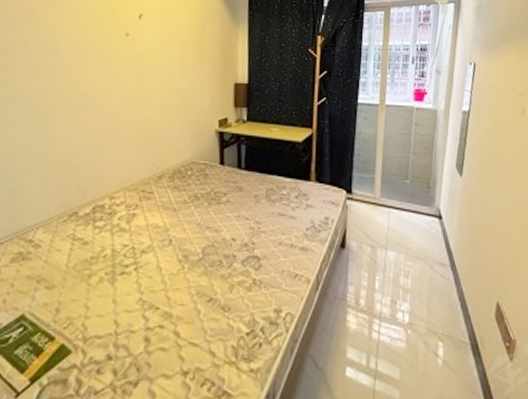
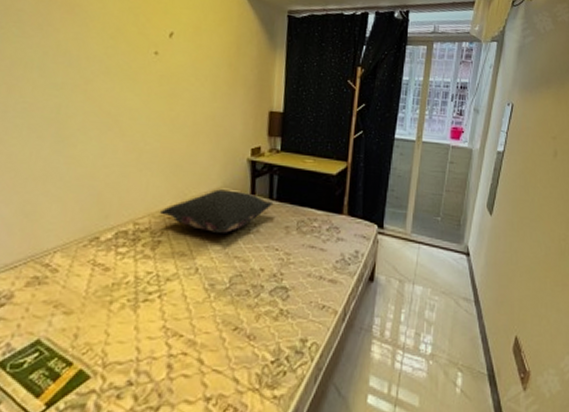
pillow: none [133,161,242,204] -> present [159,189,274,233]

